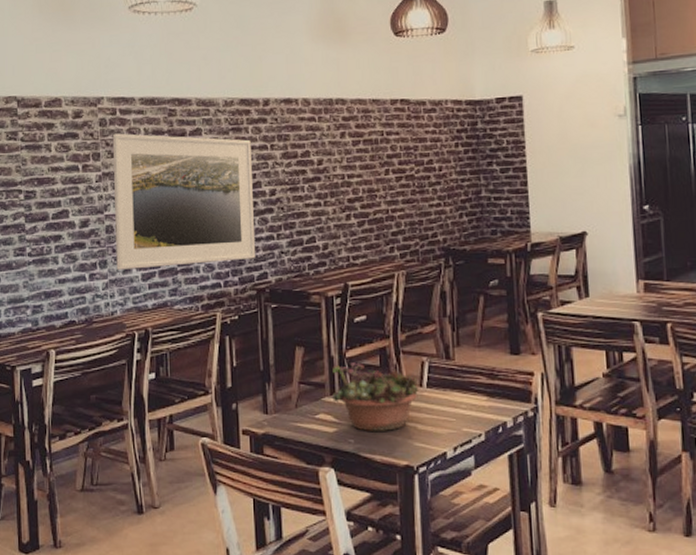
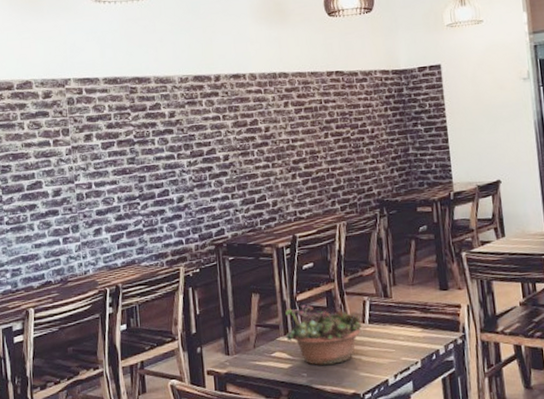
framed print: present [112,133,255,270] -> none [79,110,213,233]

